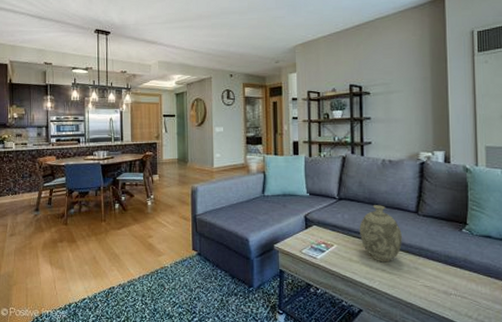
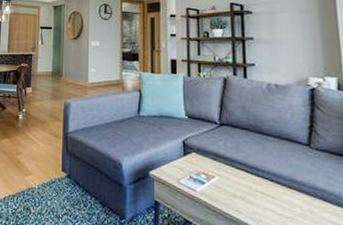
decorative vase: present [360,205,402,262] -> none [244,133,293,202]

